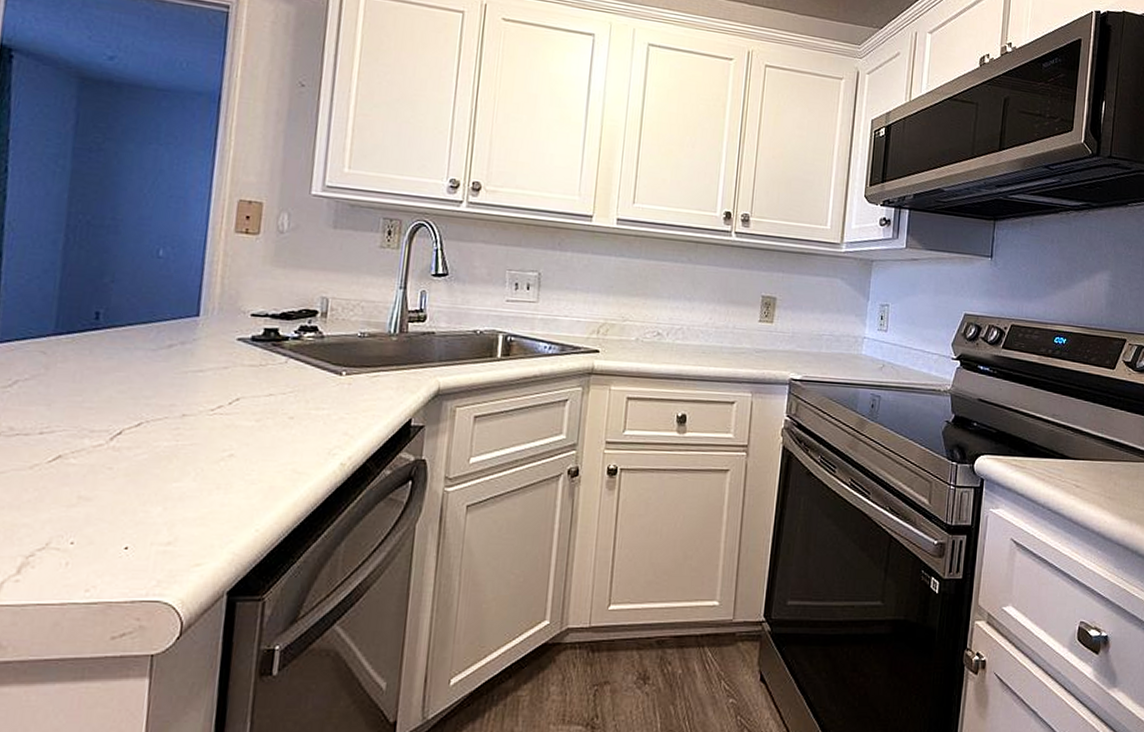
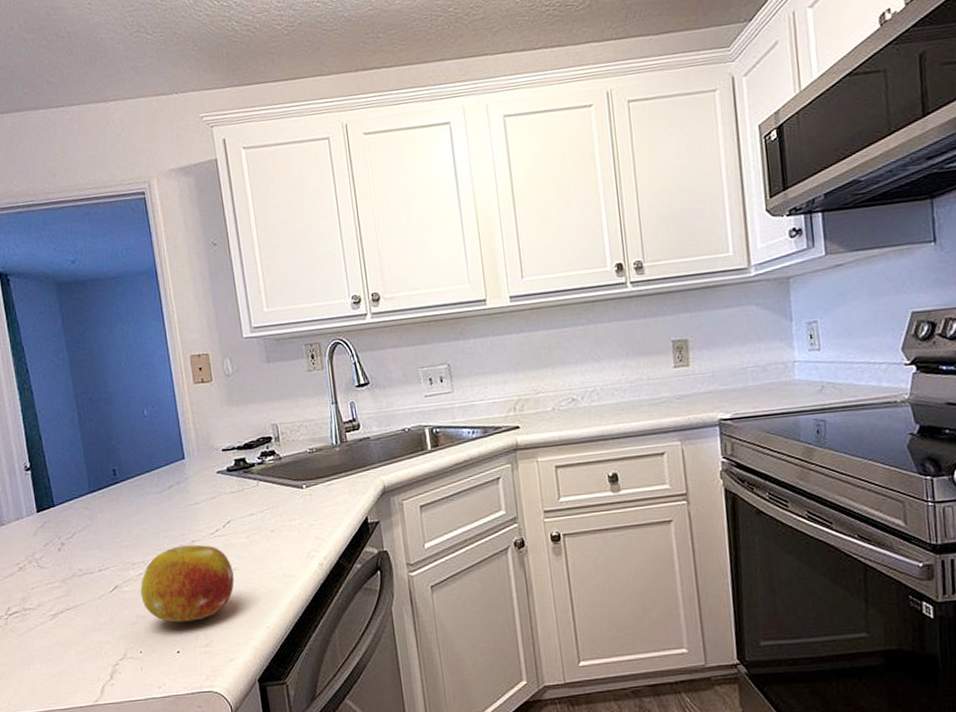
fruit: none [91,418,229,512] -> present [140,544,235,623]

